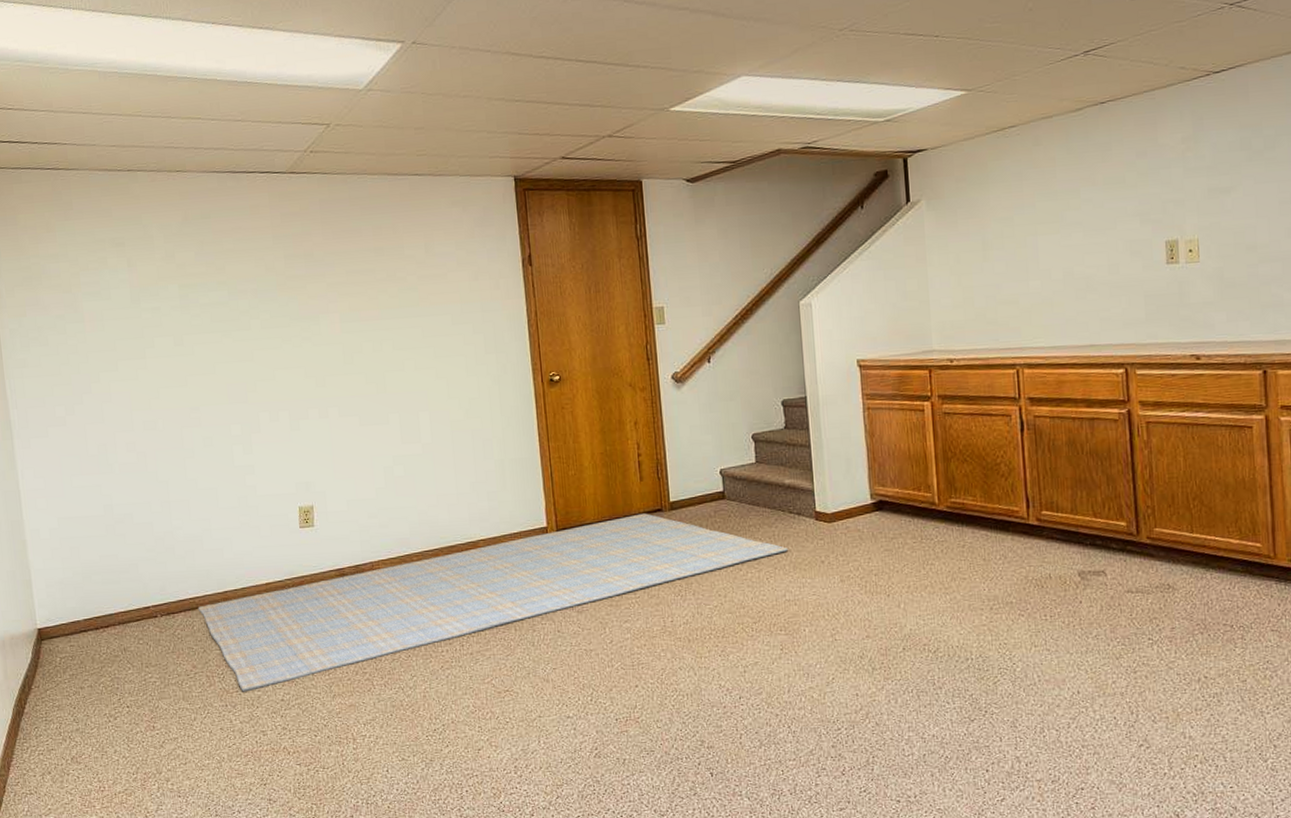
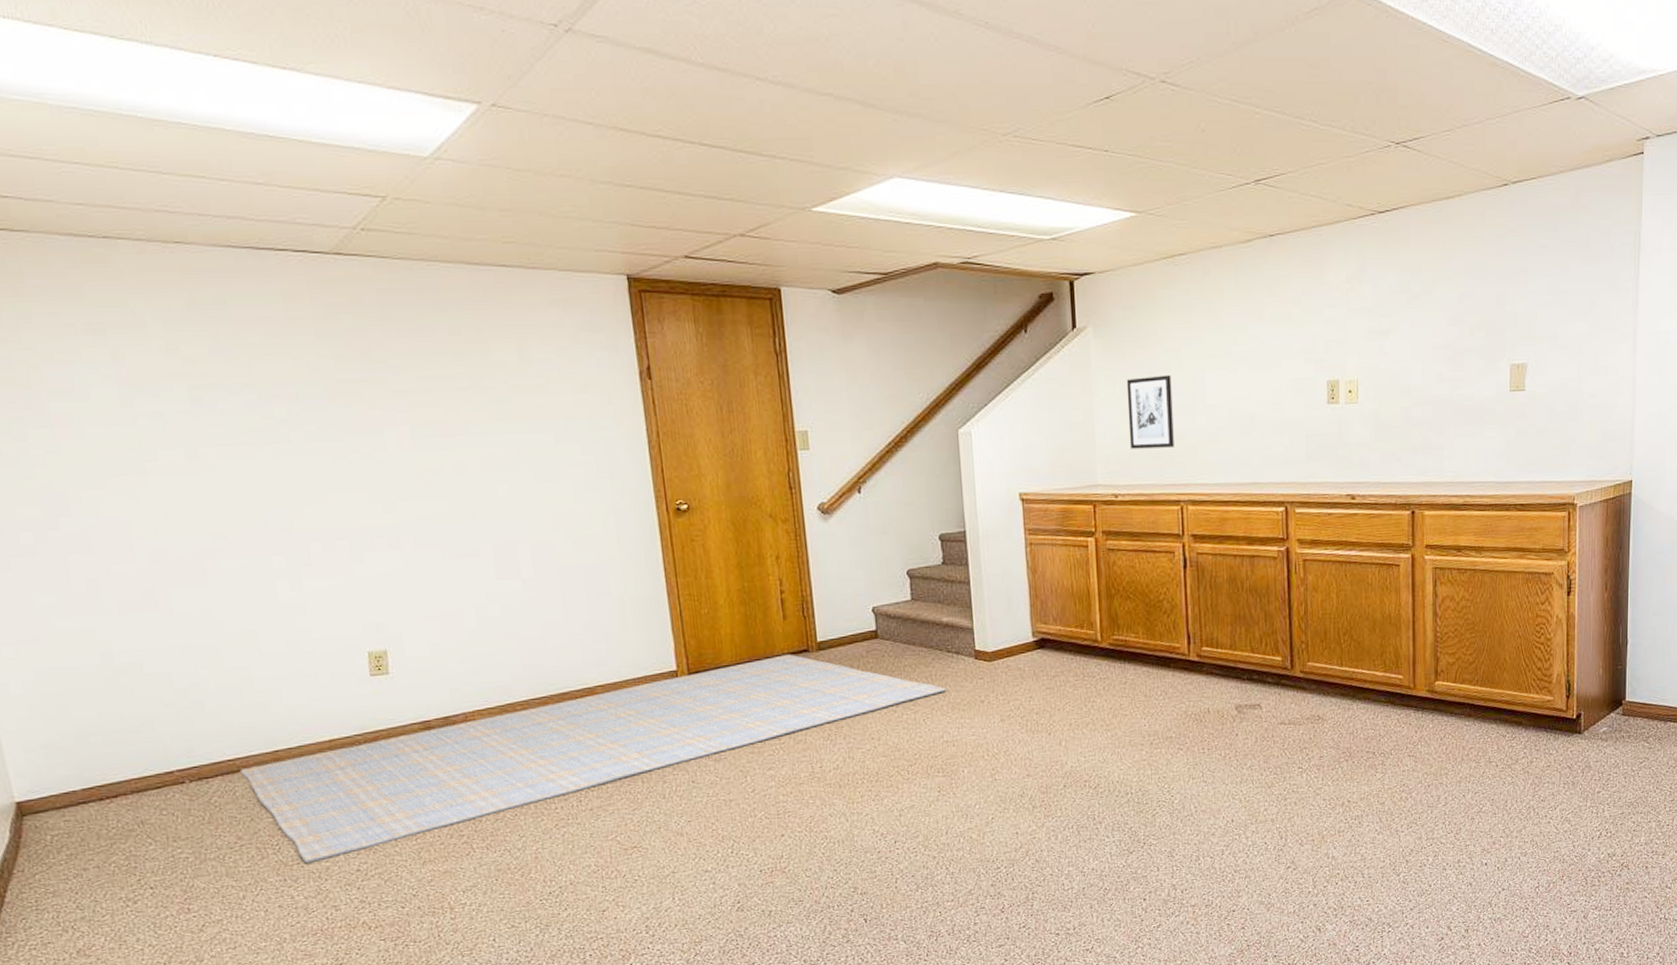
wall art: none [959,242,1009,315] -> present [1126,374,1174,449]

